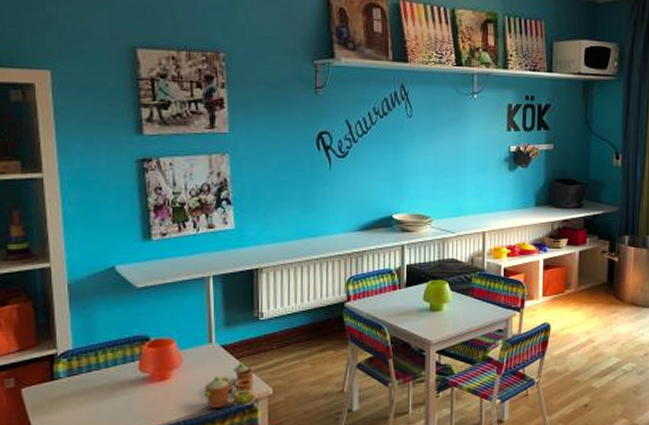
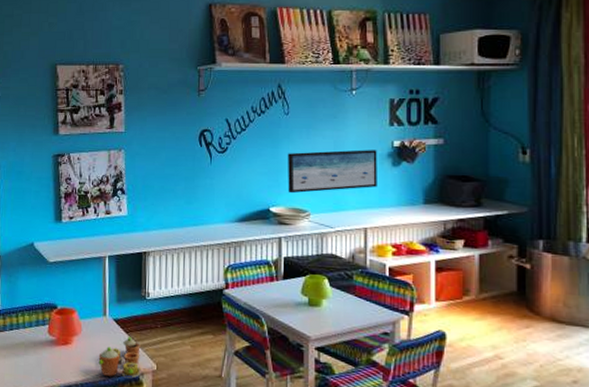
wall art: none [410,154,496,200] -> present [287,149,377,194]

